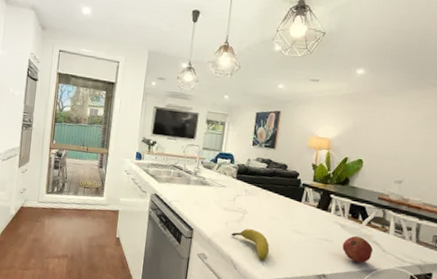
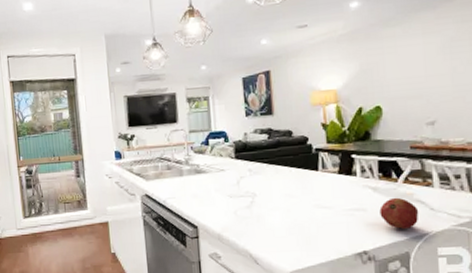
fruit: present [231,228,270,261] -> none [243,213,293,248]

